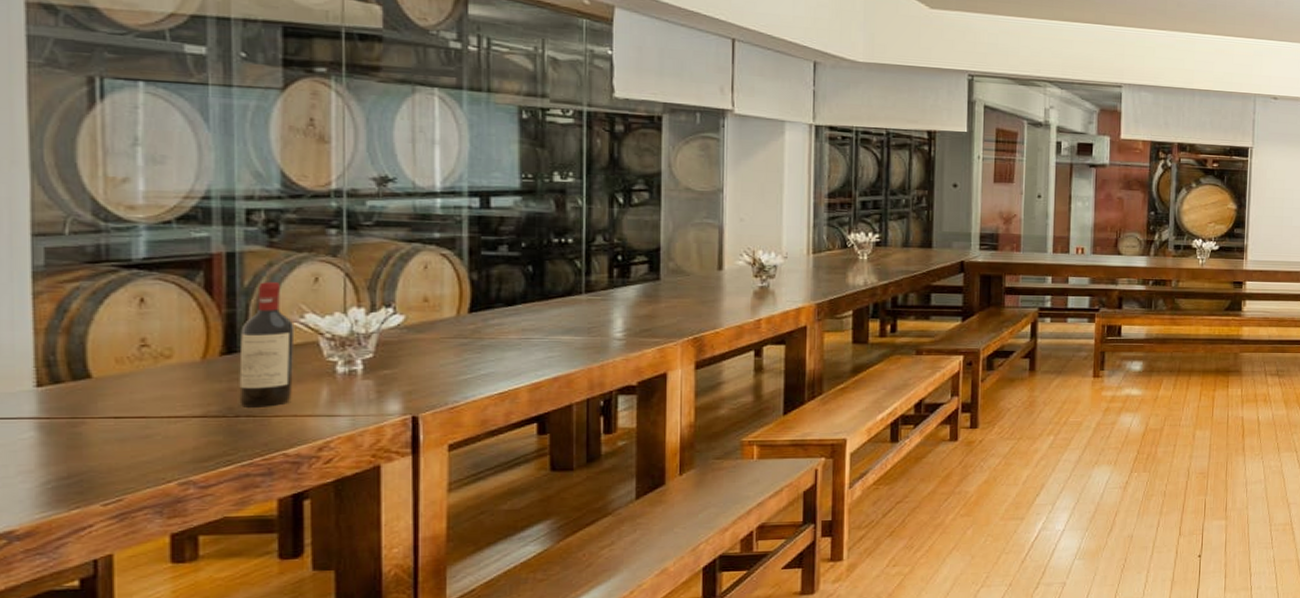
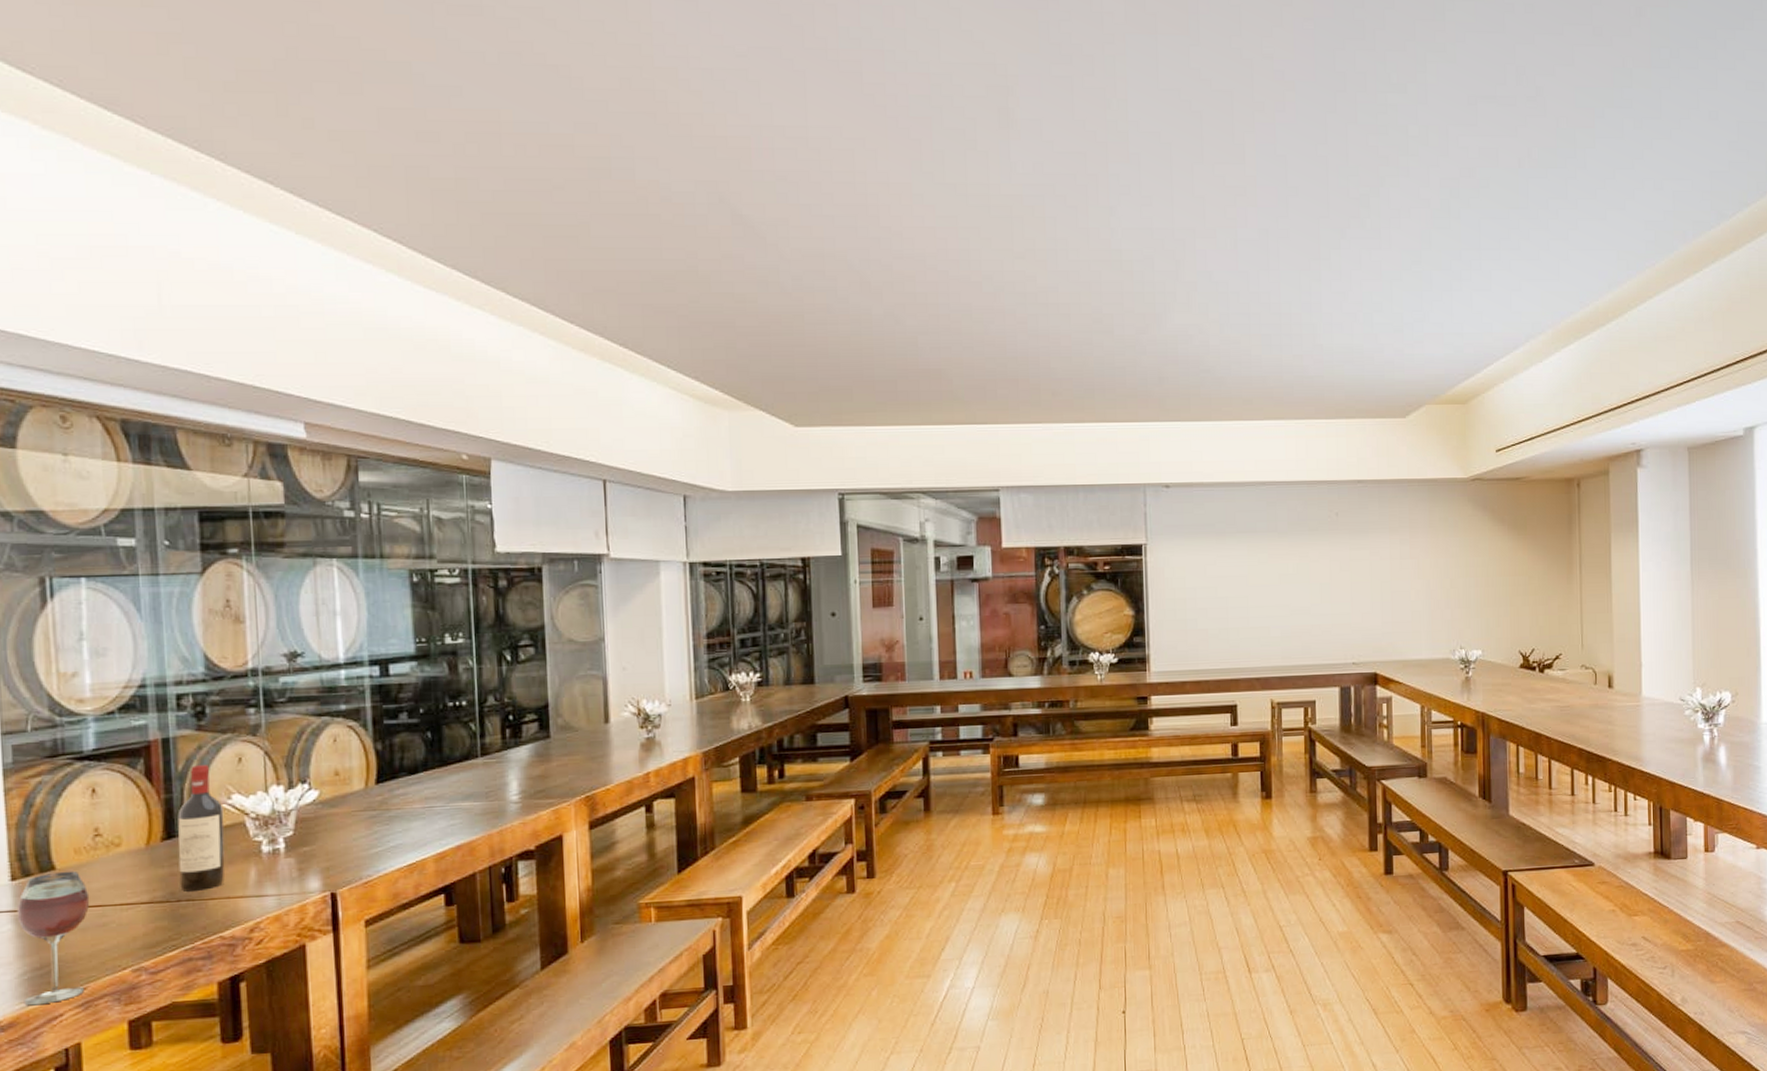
wineglass: none [41,380,132,516] -> present [16,871,90,1006]

